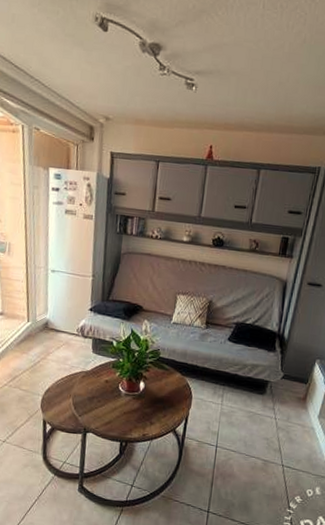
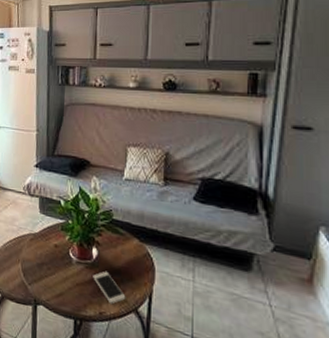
smartphone: none [139,400,167,427] -> present [93,271,126,305]

